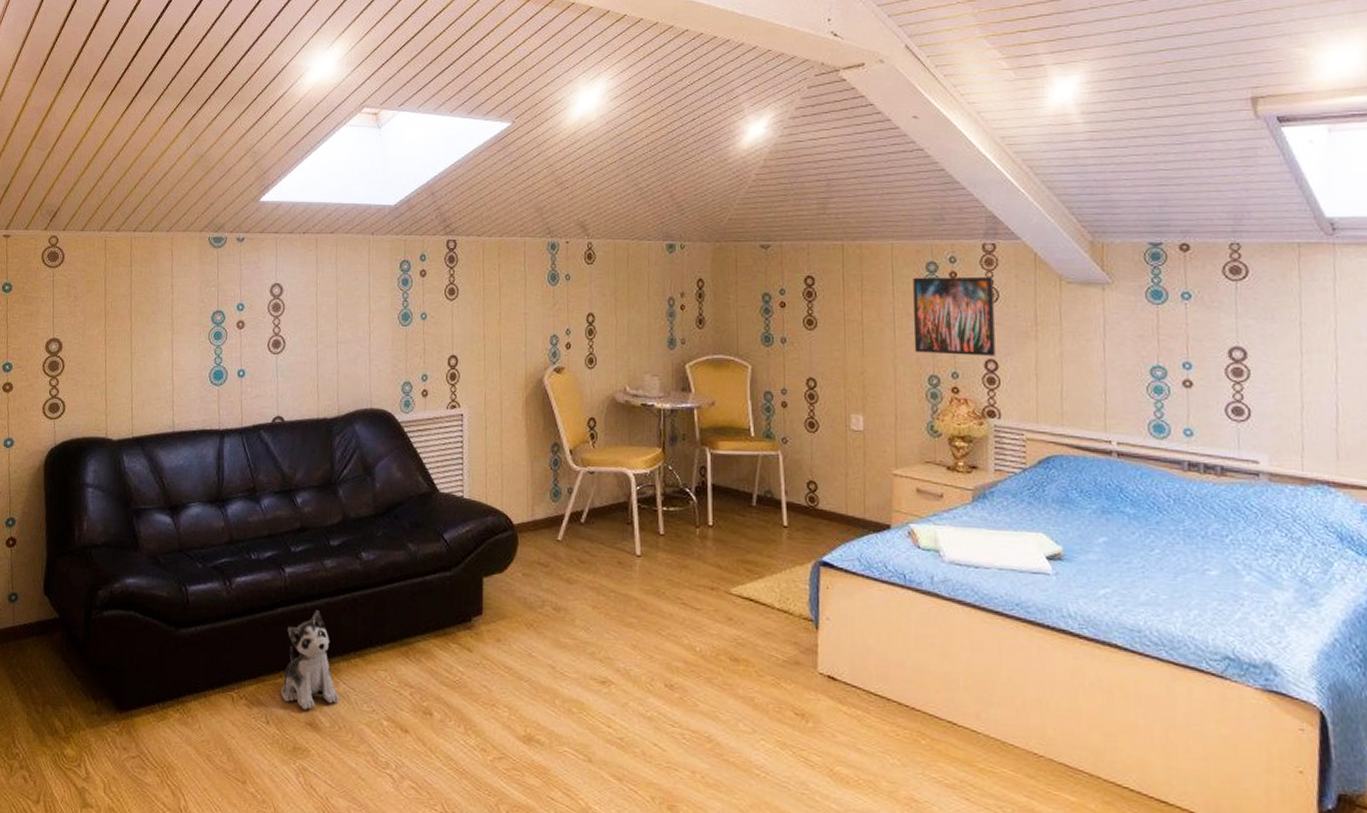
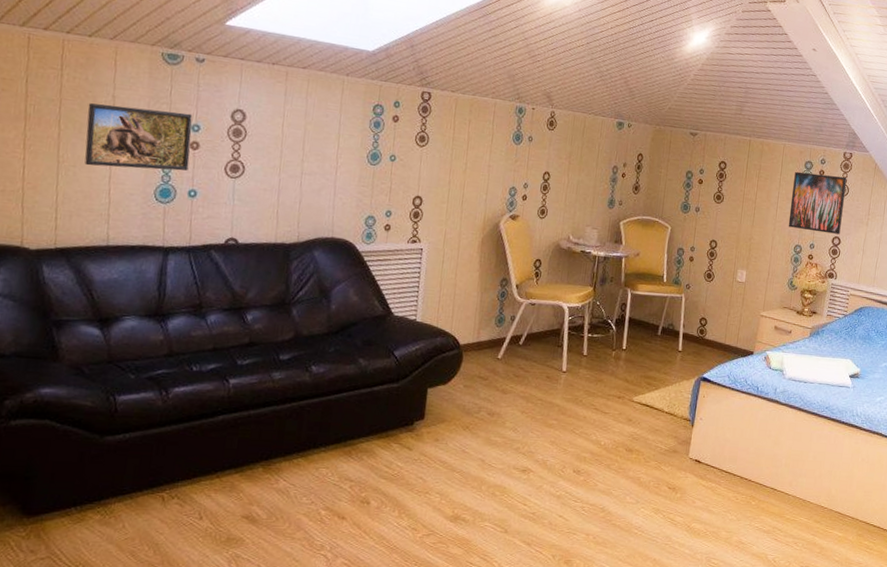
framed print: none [151,293,237,355] -> present [84,103,193,171]
plush toy: present [281,610,339,711] -> none [217,417,279,506]

